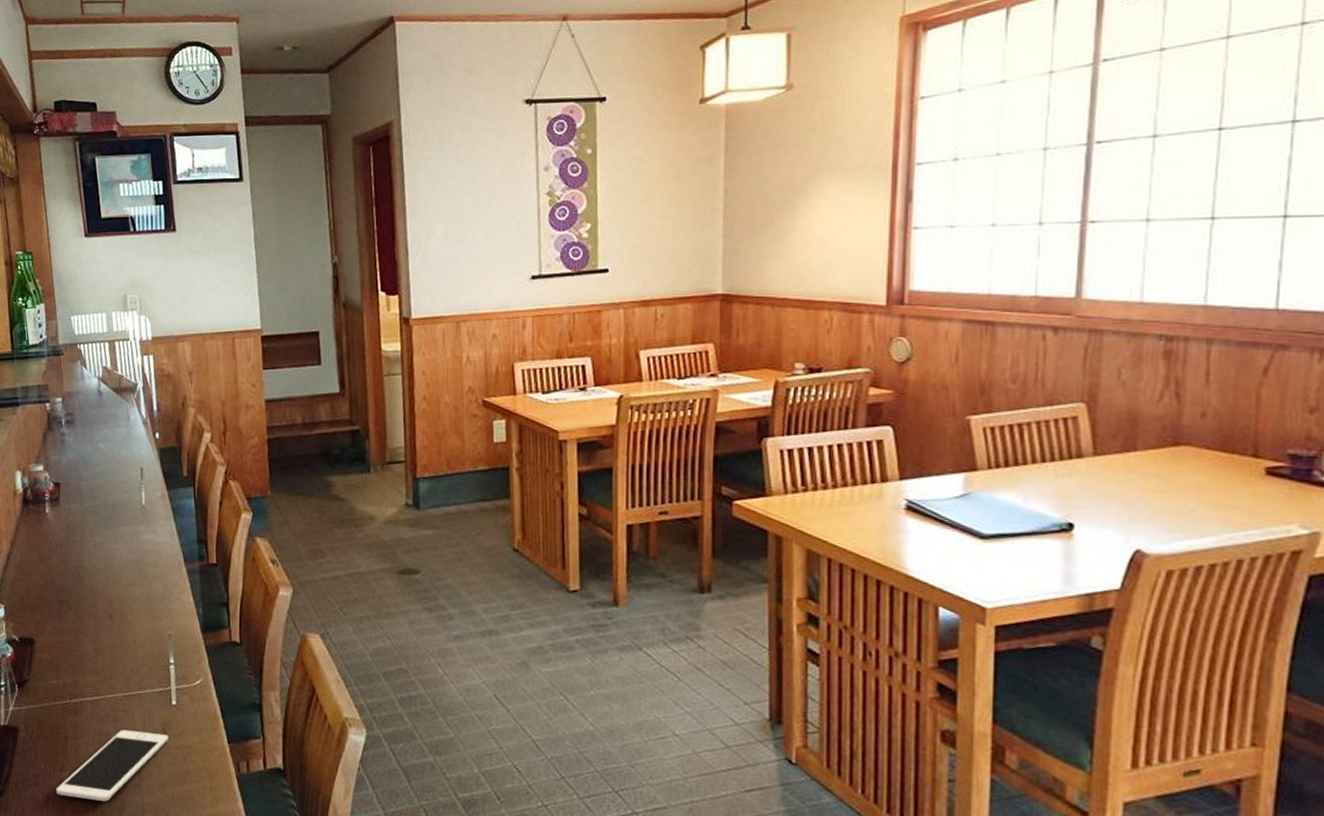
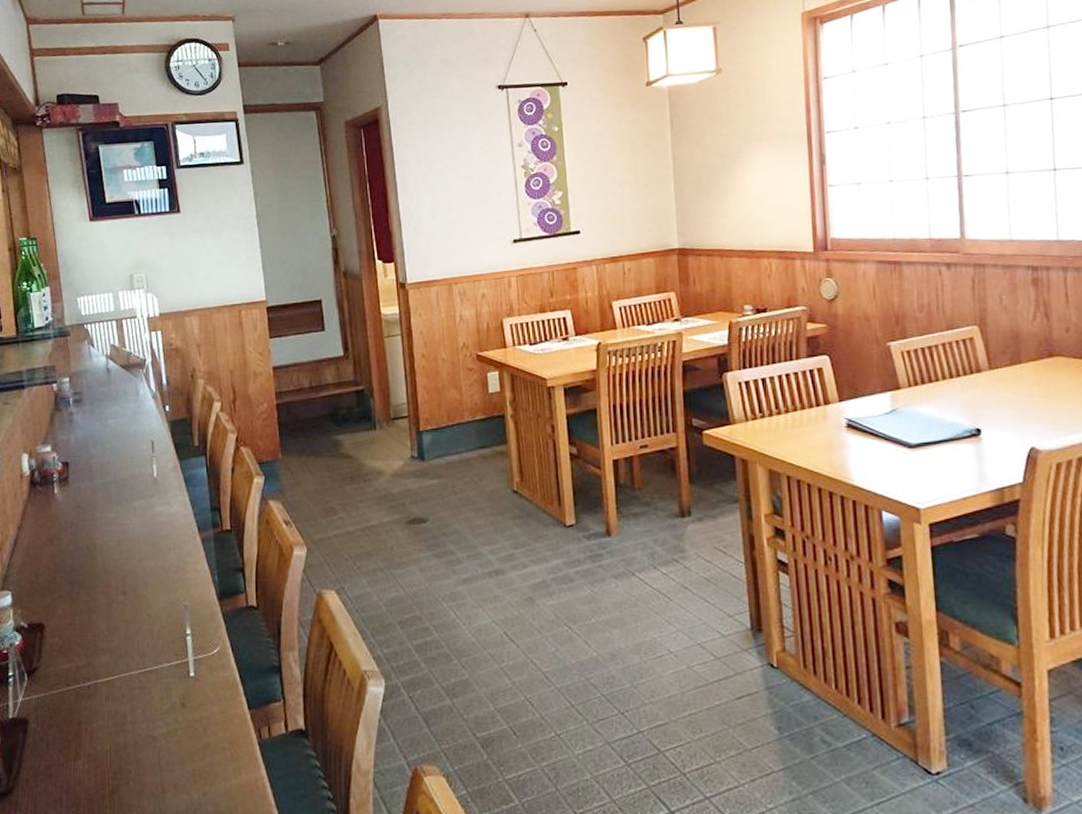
cell phone: present [56,729,168,802] -> none [70,708,187,786]

